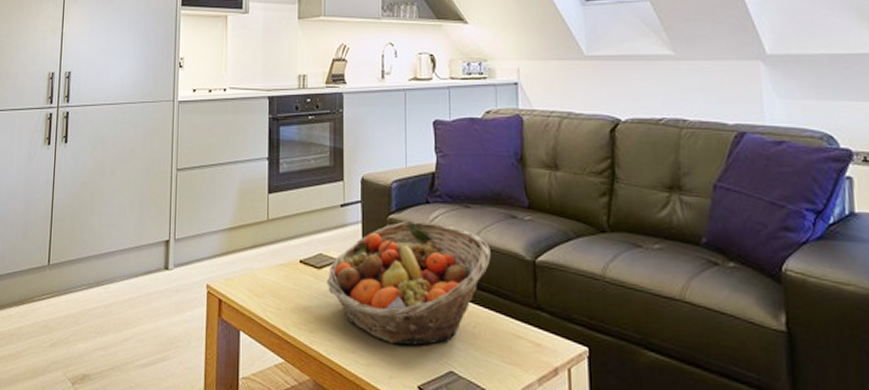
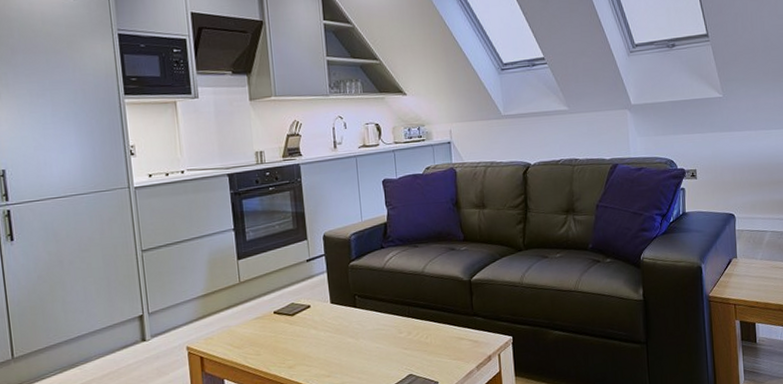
fruit basket: present [326,220,491,346] -> none [299,263,437,364]

